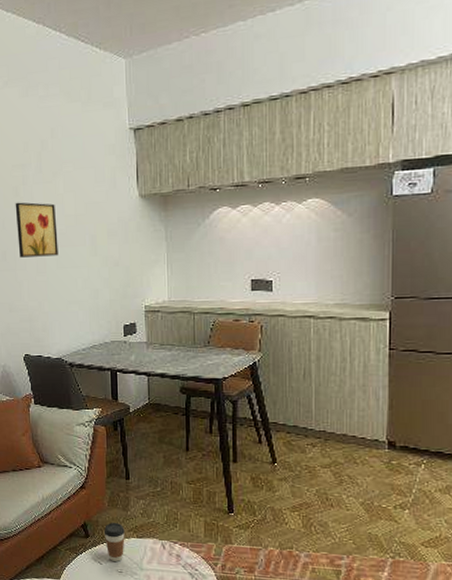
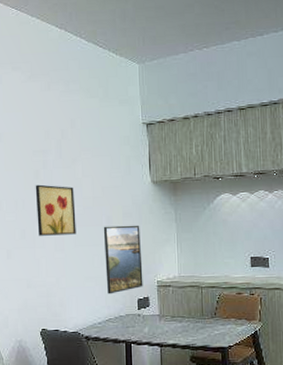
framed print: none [86,244,130,320] -> present [103,225,143,295]

